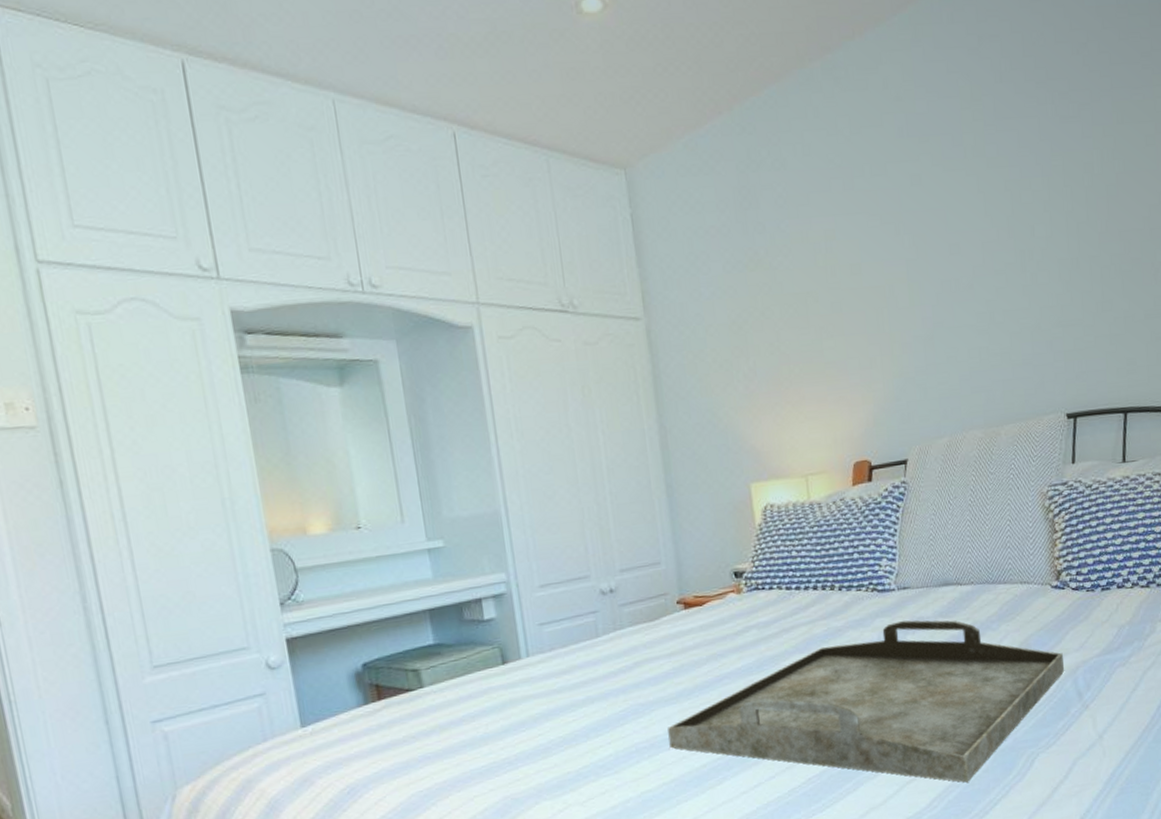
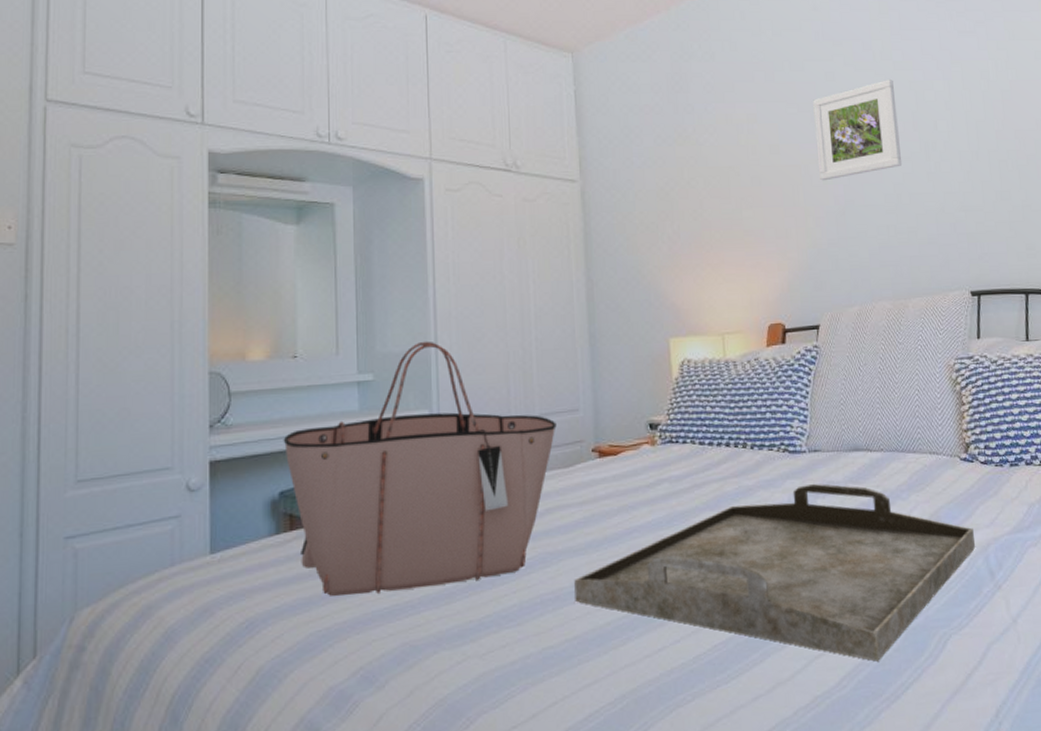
tote bag: none [358,502,639,759] -> present [283,341,557,596]
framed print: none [897,180,996,302] -> present [813,80,903,181]

